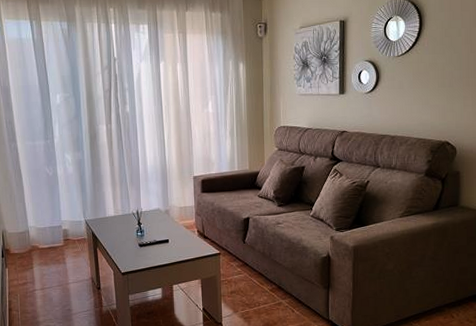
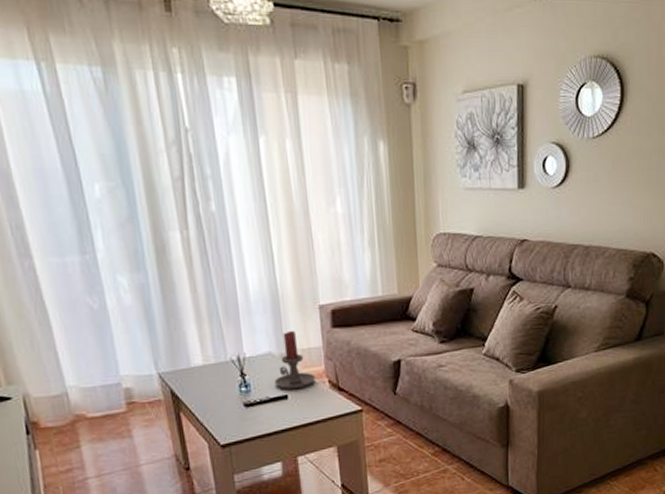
candle holder: none [160,193,189,236] -> present [274,330,316,390]

